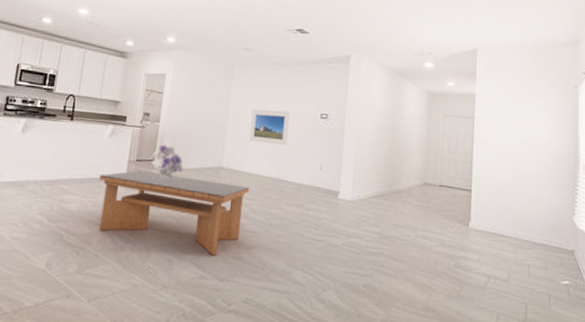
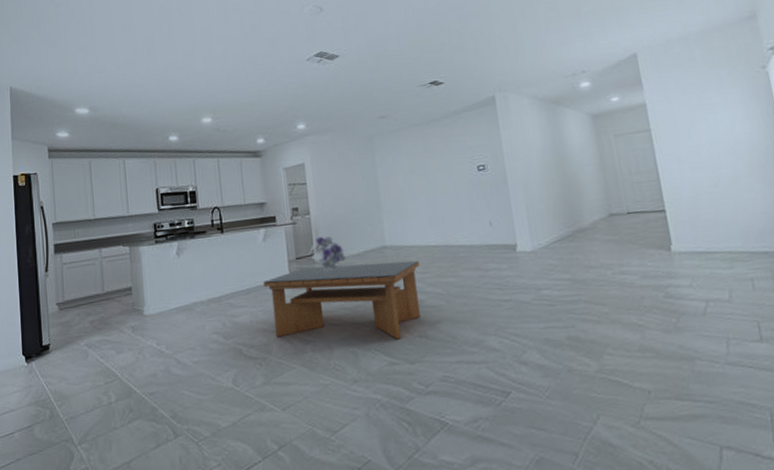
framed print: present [249,109,291,146] -> none [402,172,449,212]

